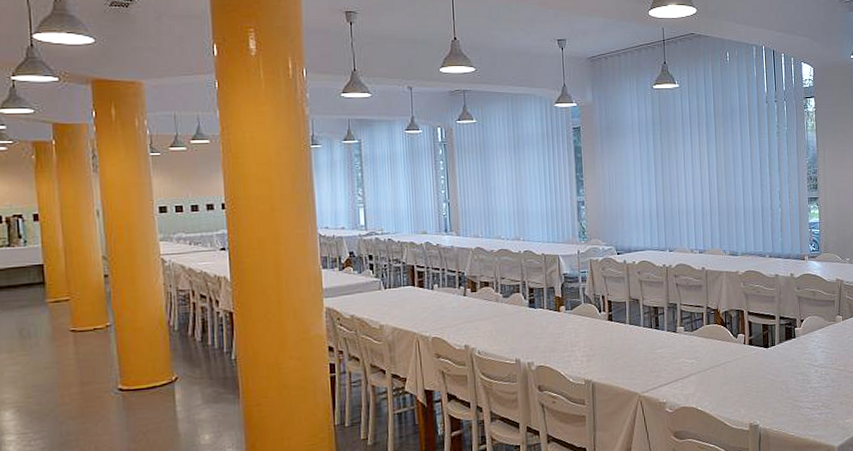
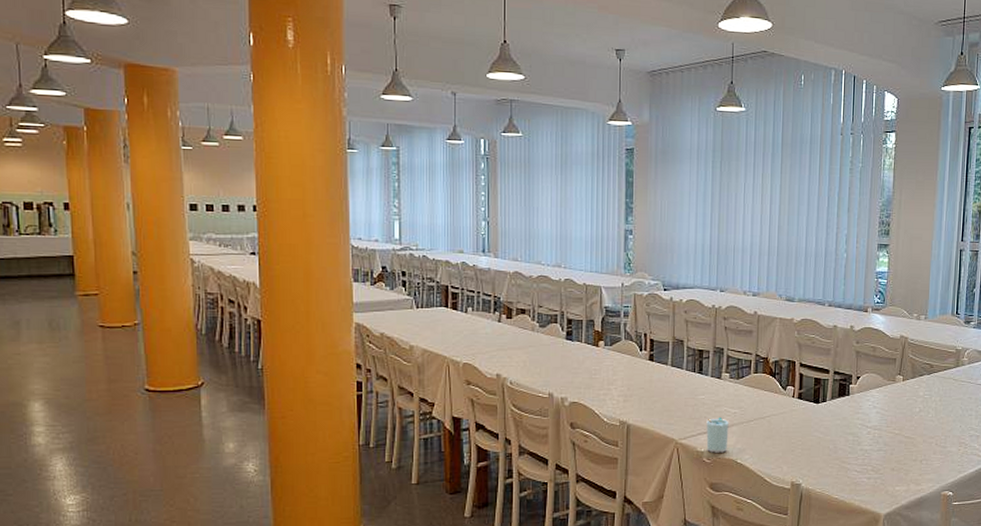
cup: none [666,368,688,403] -> present [706,416,729,453]

